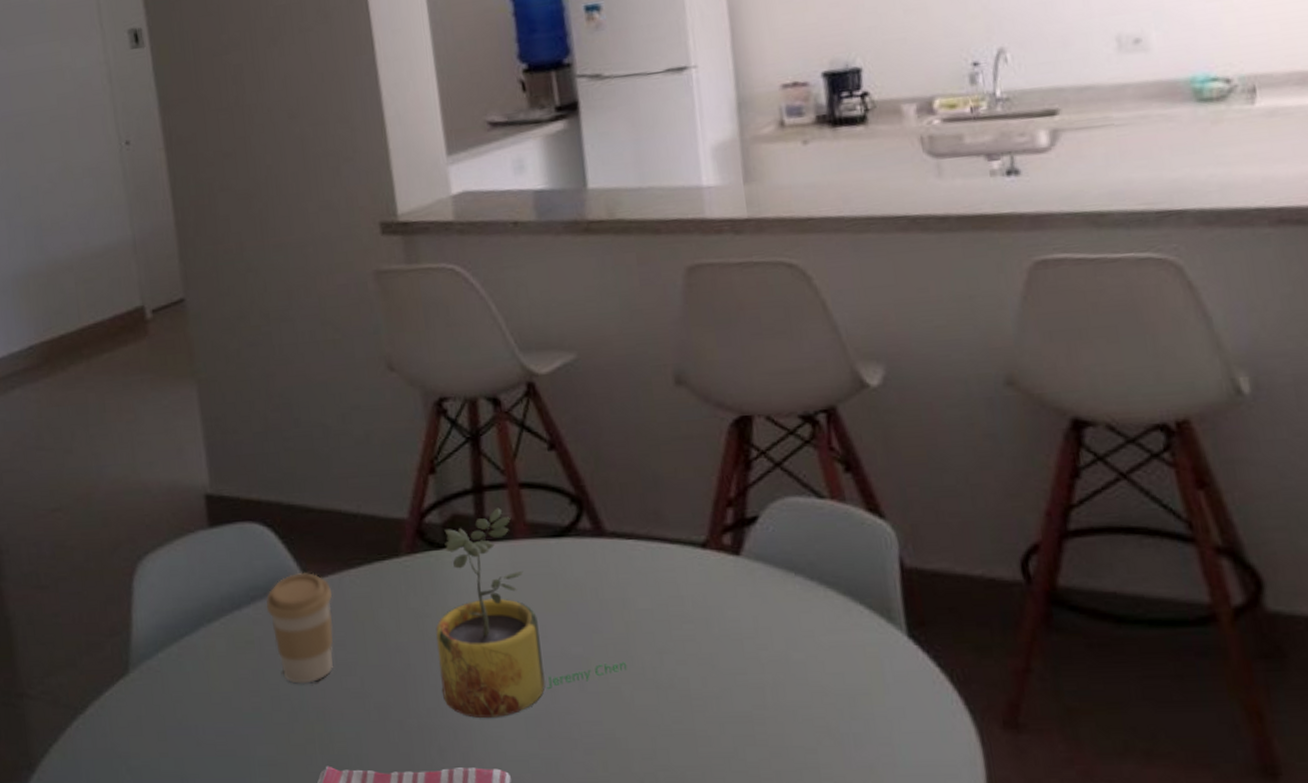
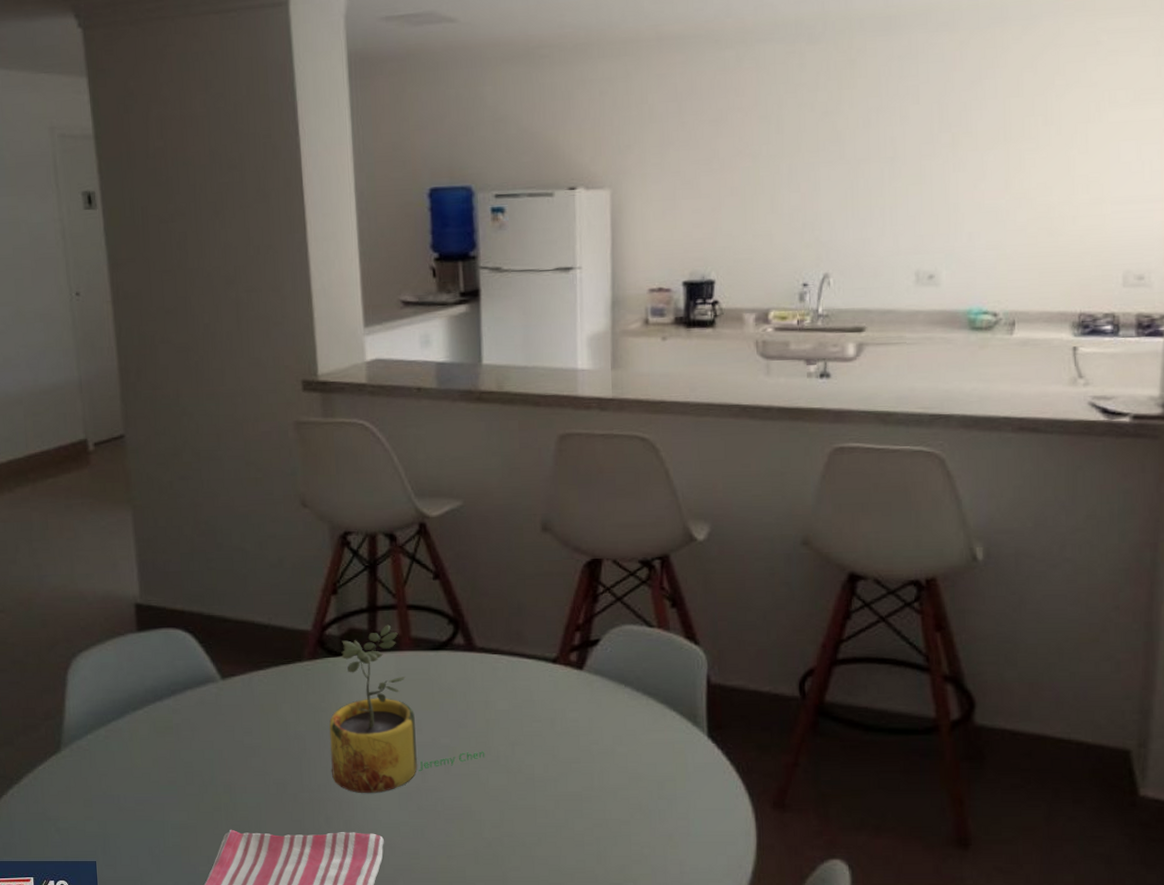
coffee cup: present [265,572,334,684] -> none [184,671,243,763]

